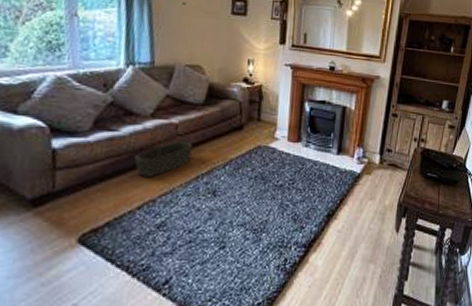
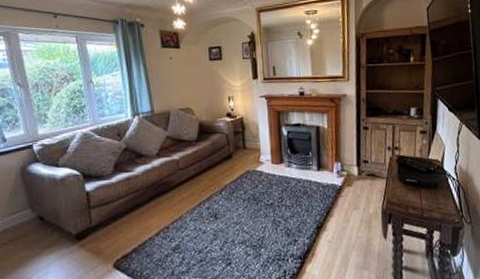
basket: present [133,126,192,177] -> none [147,163,192,208]

